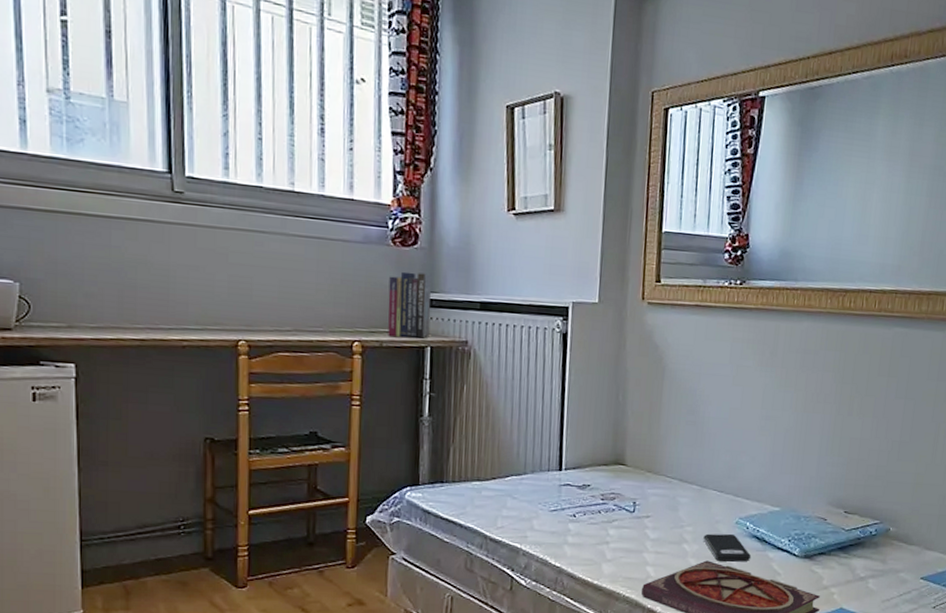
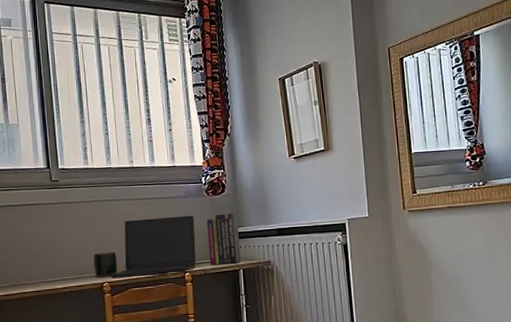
mug: none [226,299,260,334] -> present [93,251,117,278]
laptop: none [250,262,373,341] -> present [111,215,197,278]

